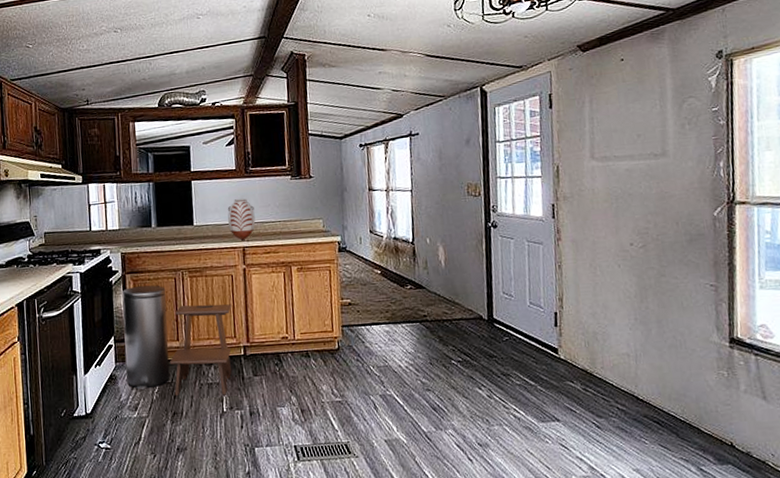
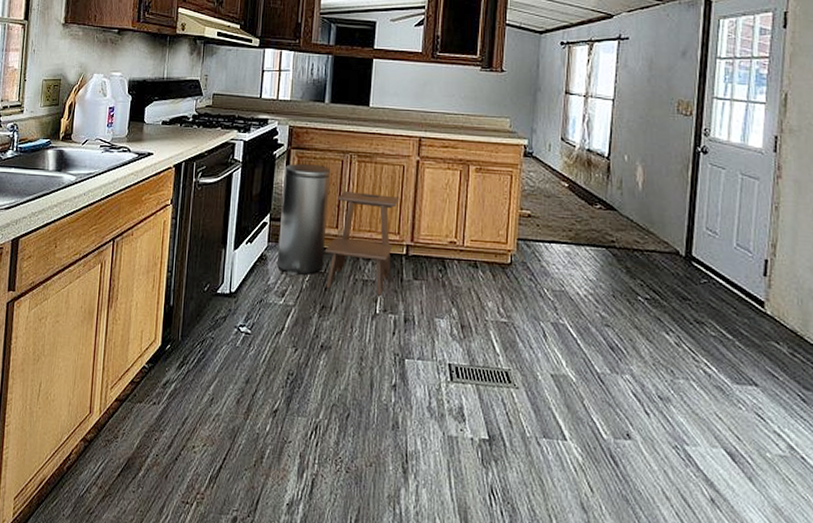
vase: present [227,198,256,241] -> none [406,85,437,130]

